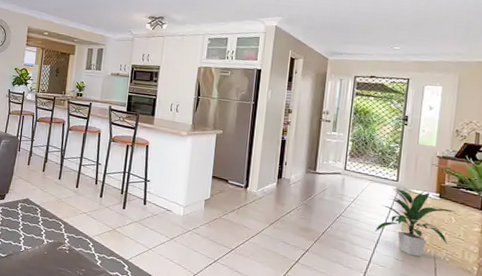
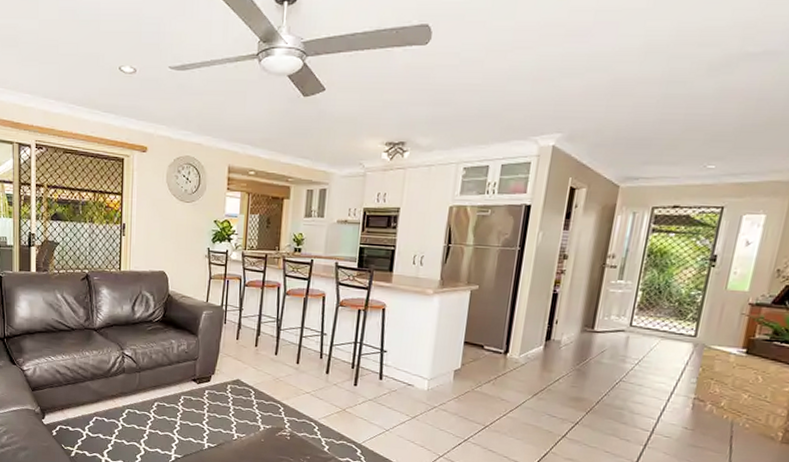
indoor plant: present [375,188,456,257] -> none [662,345,764,424]

